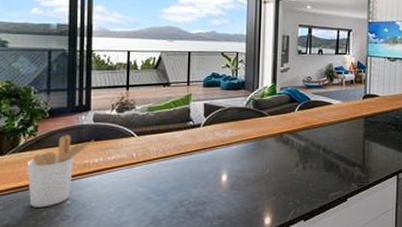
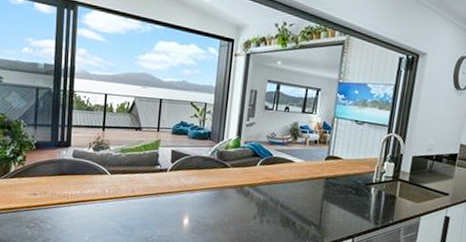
utensil holder: present [27,135,95,207] -> none [16,166,73,229]

